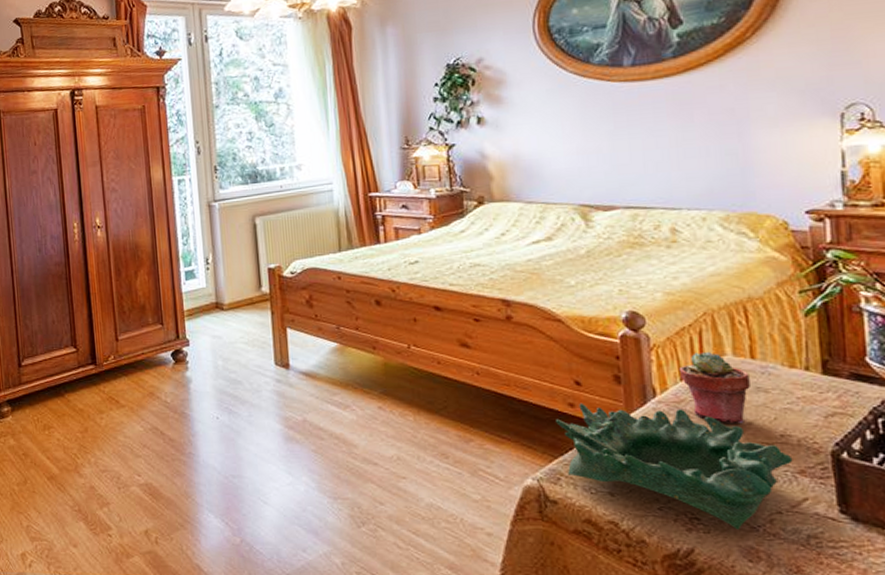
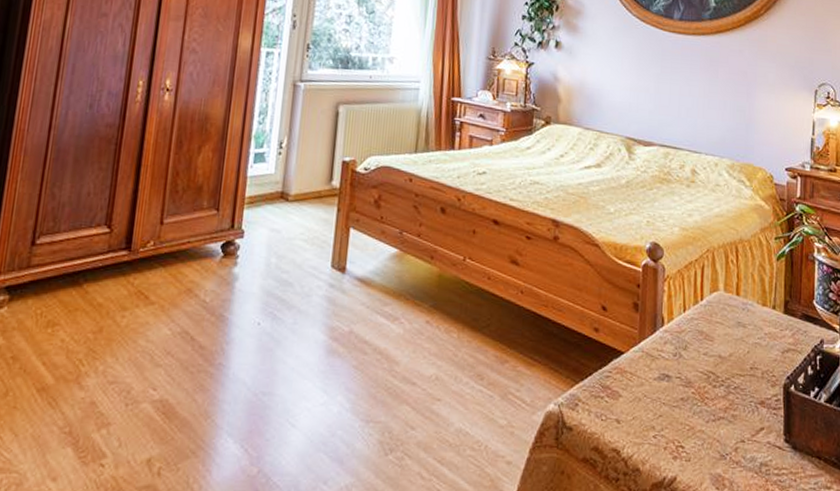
decorative bowl: present [556,403,793,530] -> none [582,328,757,458]
potted succulent: present [680,352,750,423] -> none [684,286,734,355]

